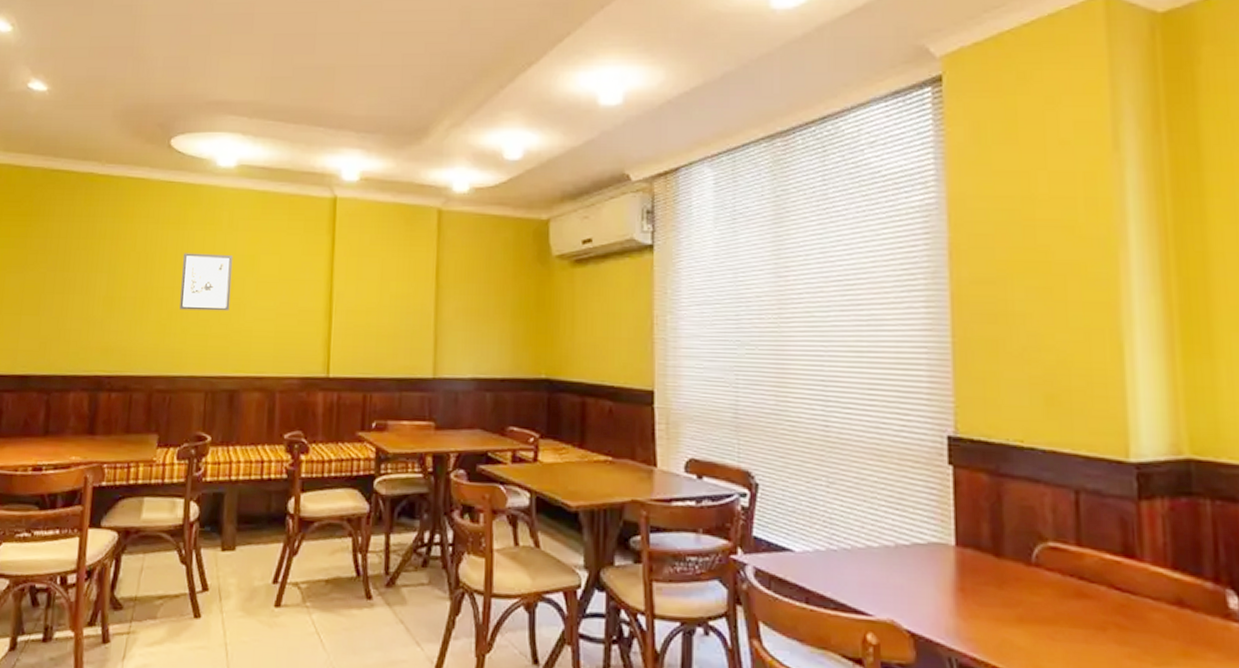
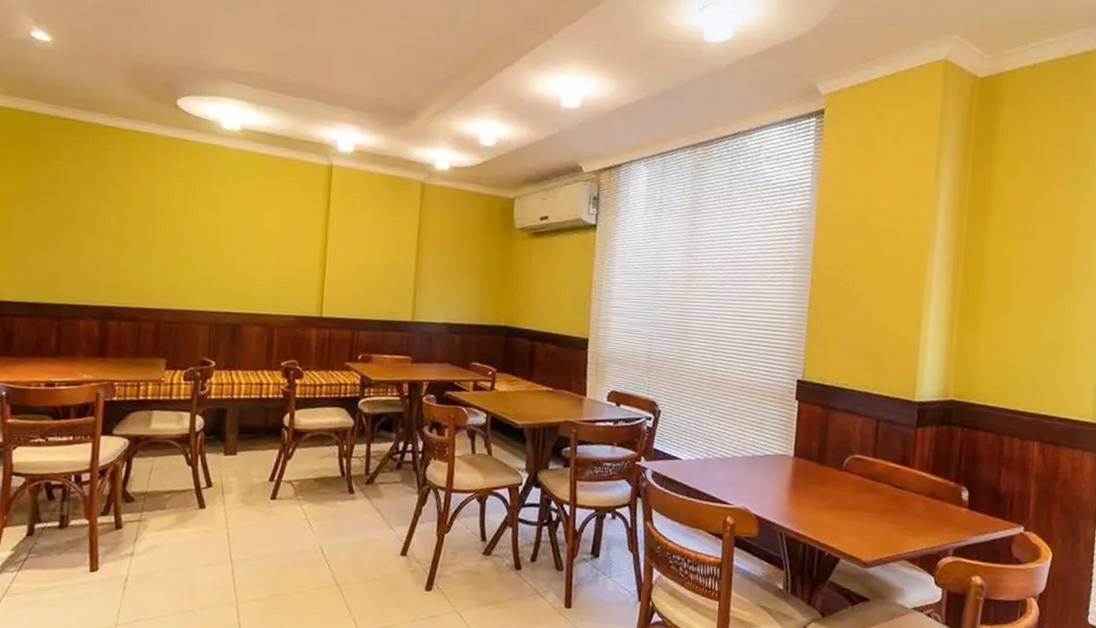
wall art: present [180,253,233,311] -> none [186,203,237,257]

